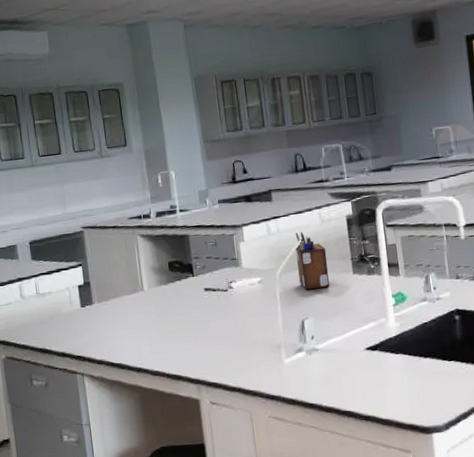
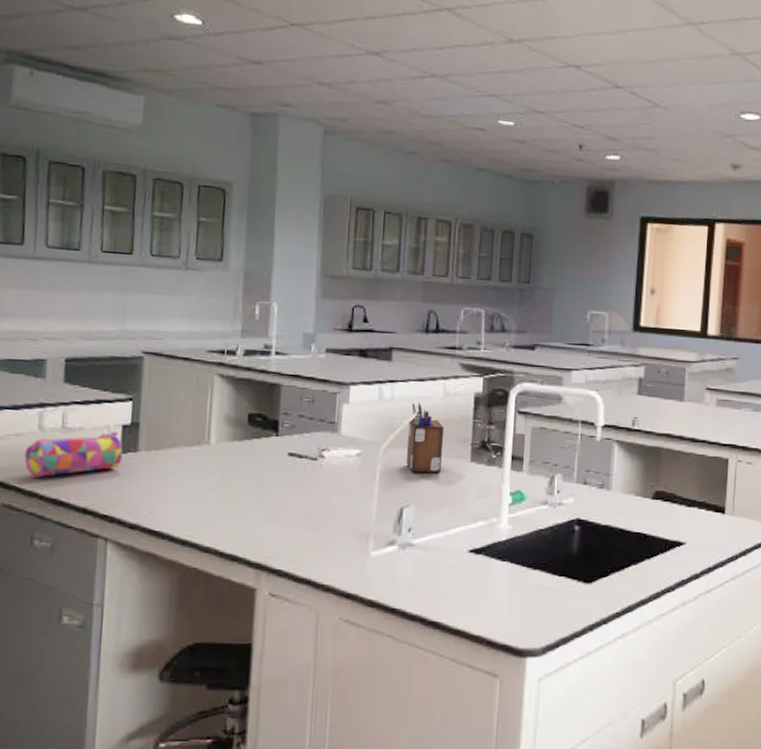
pencil case: none [14,291,83,334] -> present [24,432,123,478]

